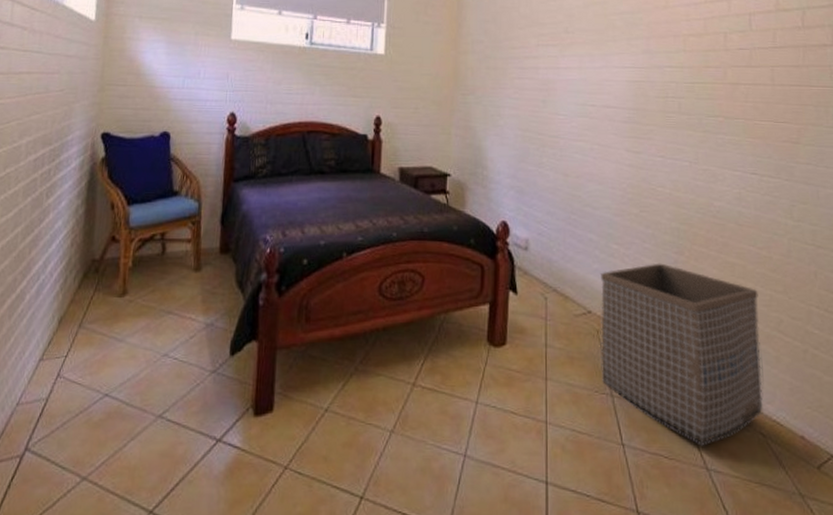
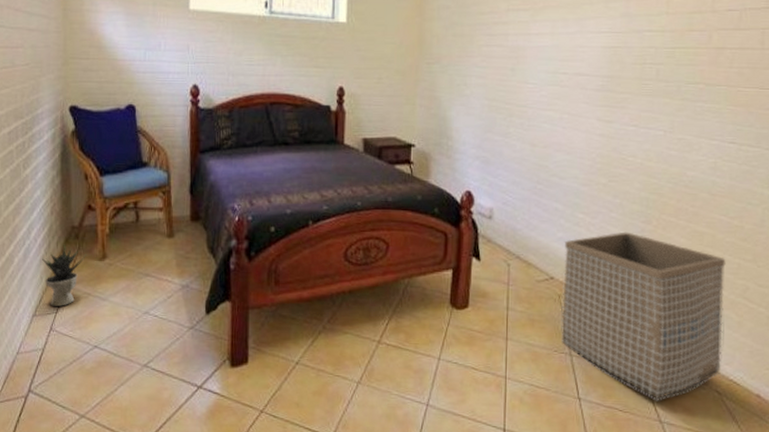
potted plant: none [56,279,105,349] -> present [42,244,86,306]

